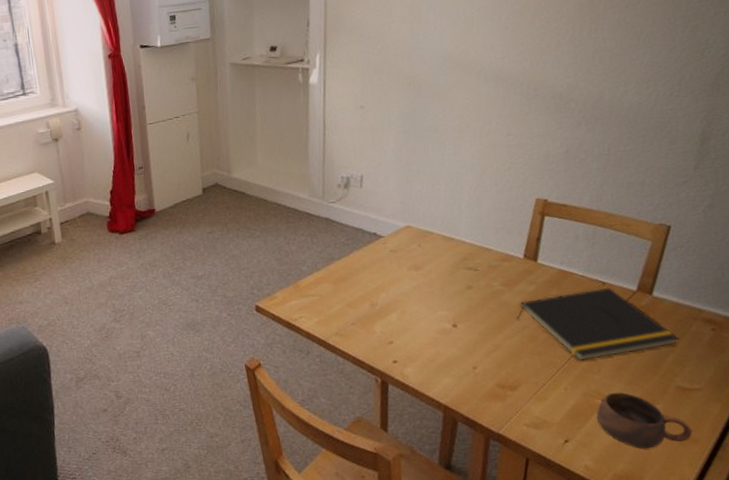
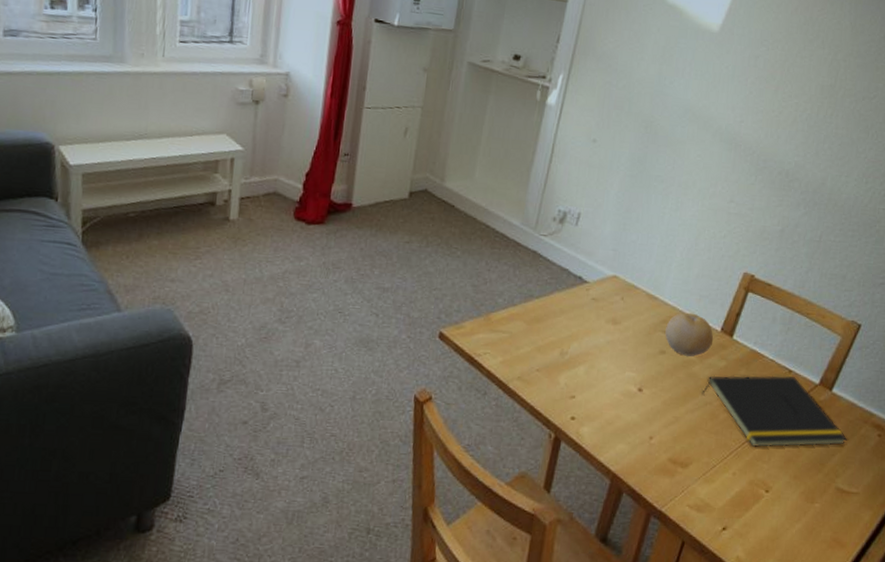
fruit: none [468,246,518,287] -> present [665,312,714,356]
cup: present [596,392,692,449] -> none [757,484,841,548]

